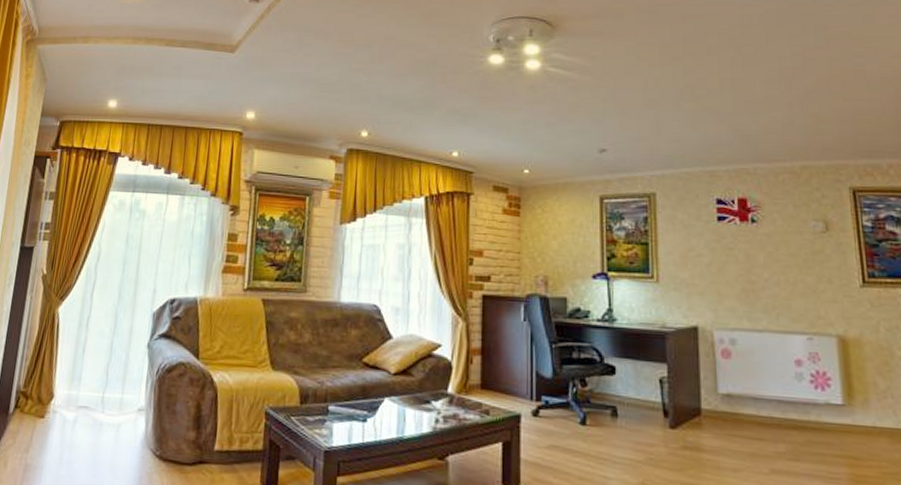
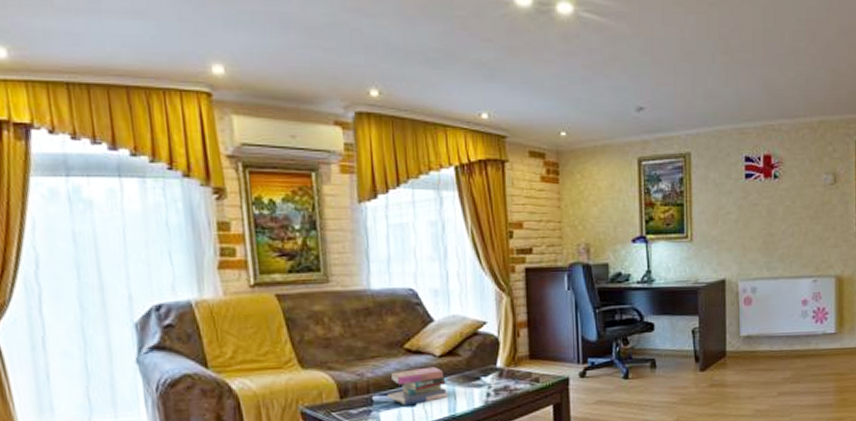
books: none [341,383,398,421] -> present [386,366,447,406]

